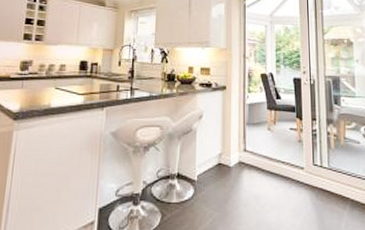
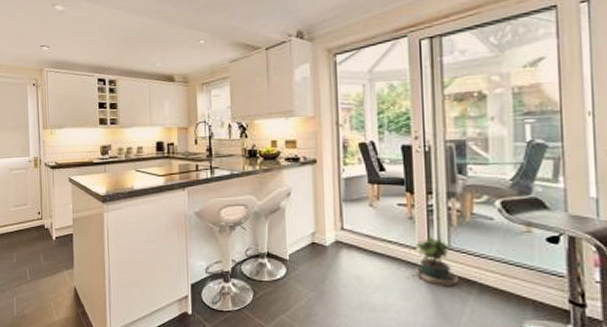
potted plant: none [300,158,337,203] -> present [411,236,459,287]

